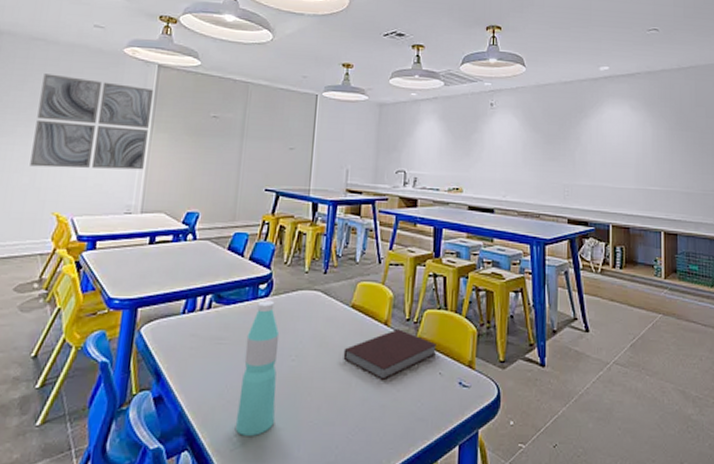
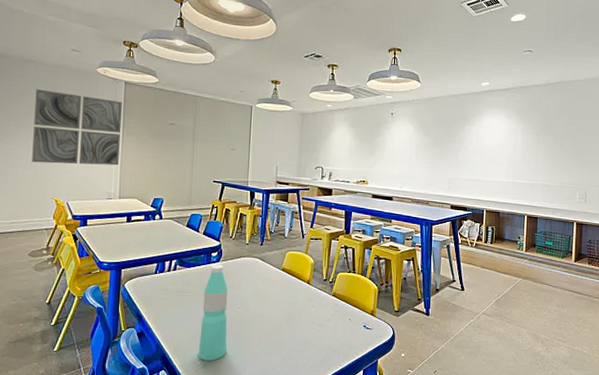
notebook: present [343,329,438,380] -> none [276,287,348,323]

